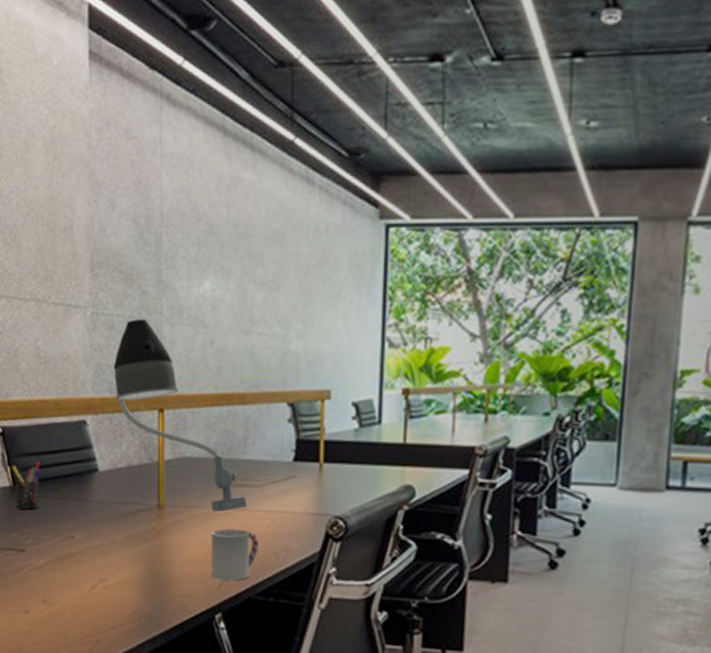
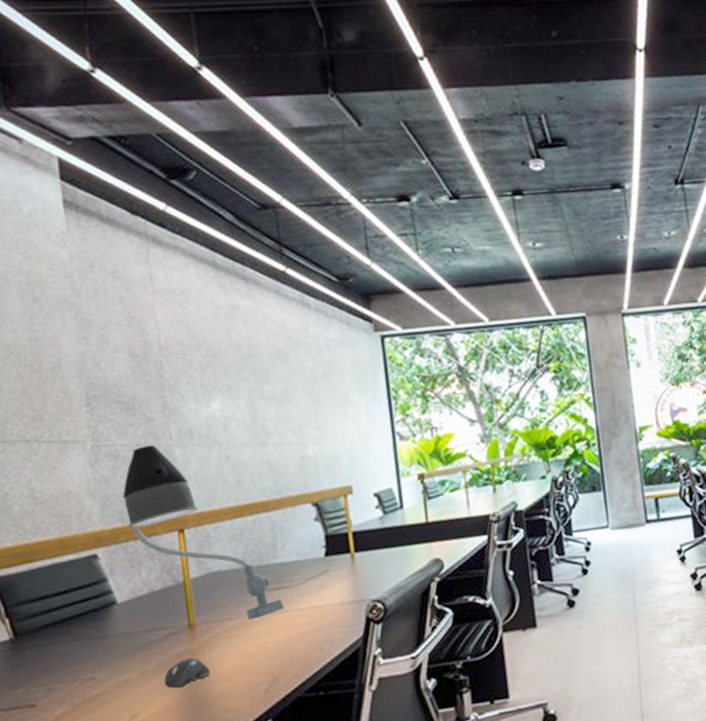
pen holder: present [12,462,41,510] -> none [11,607,49,662]
computer mouse: none [132,537,172,563] -> present [164,657,211,688]
cup: present [211,528,259,581] -> none [250,631,302,687]

